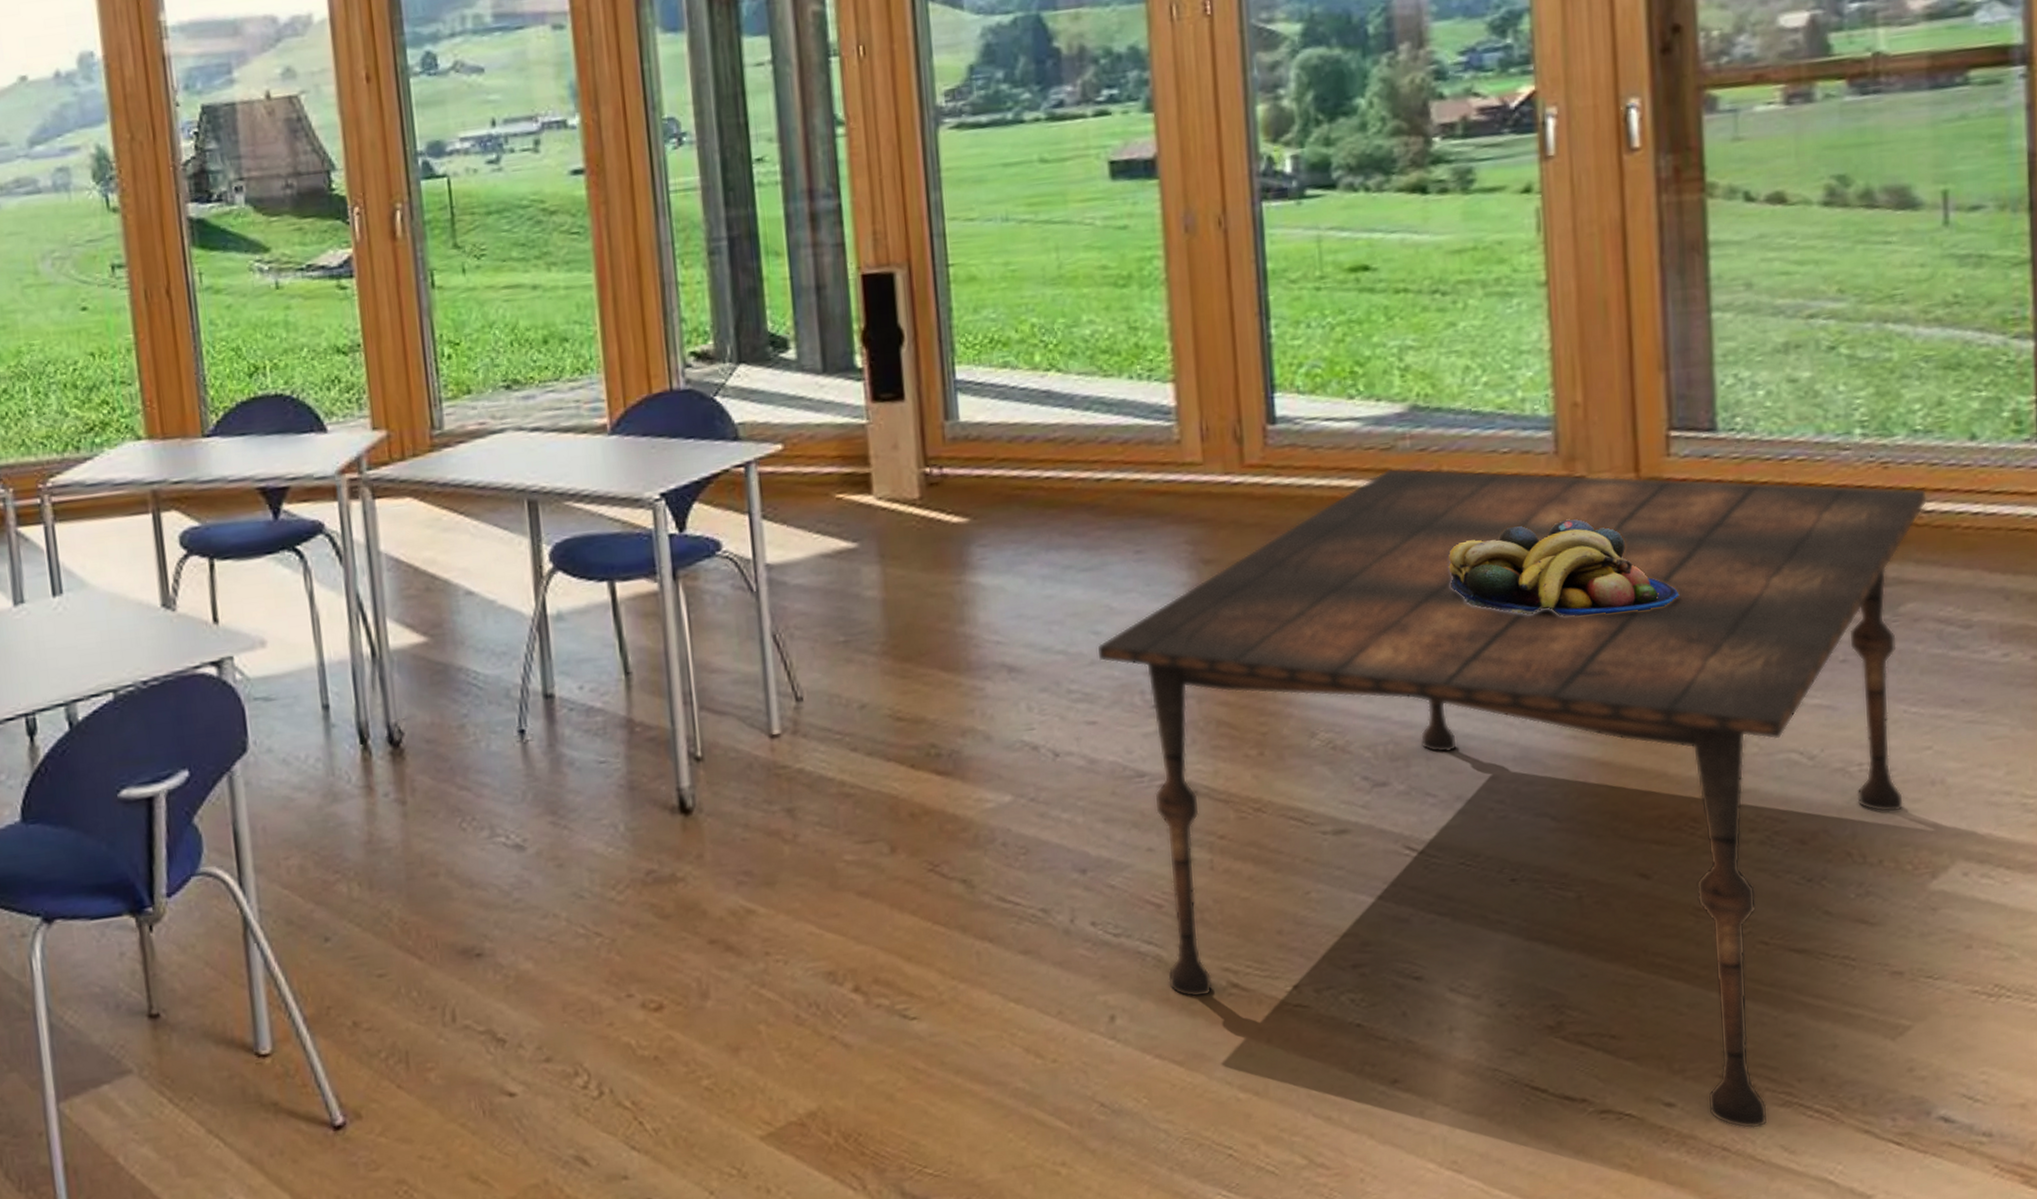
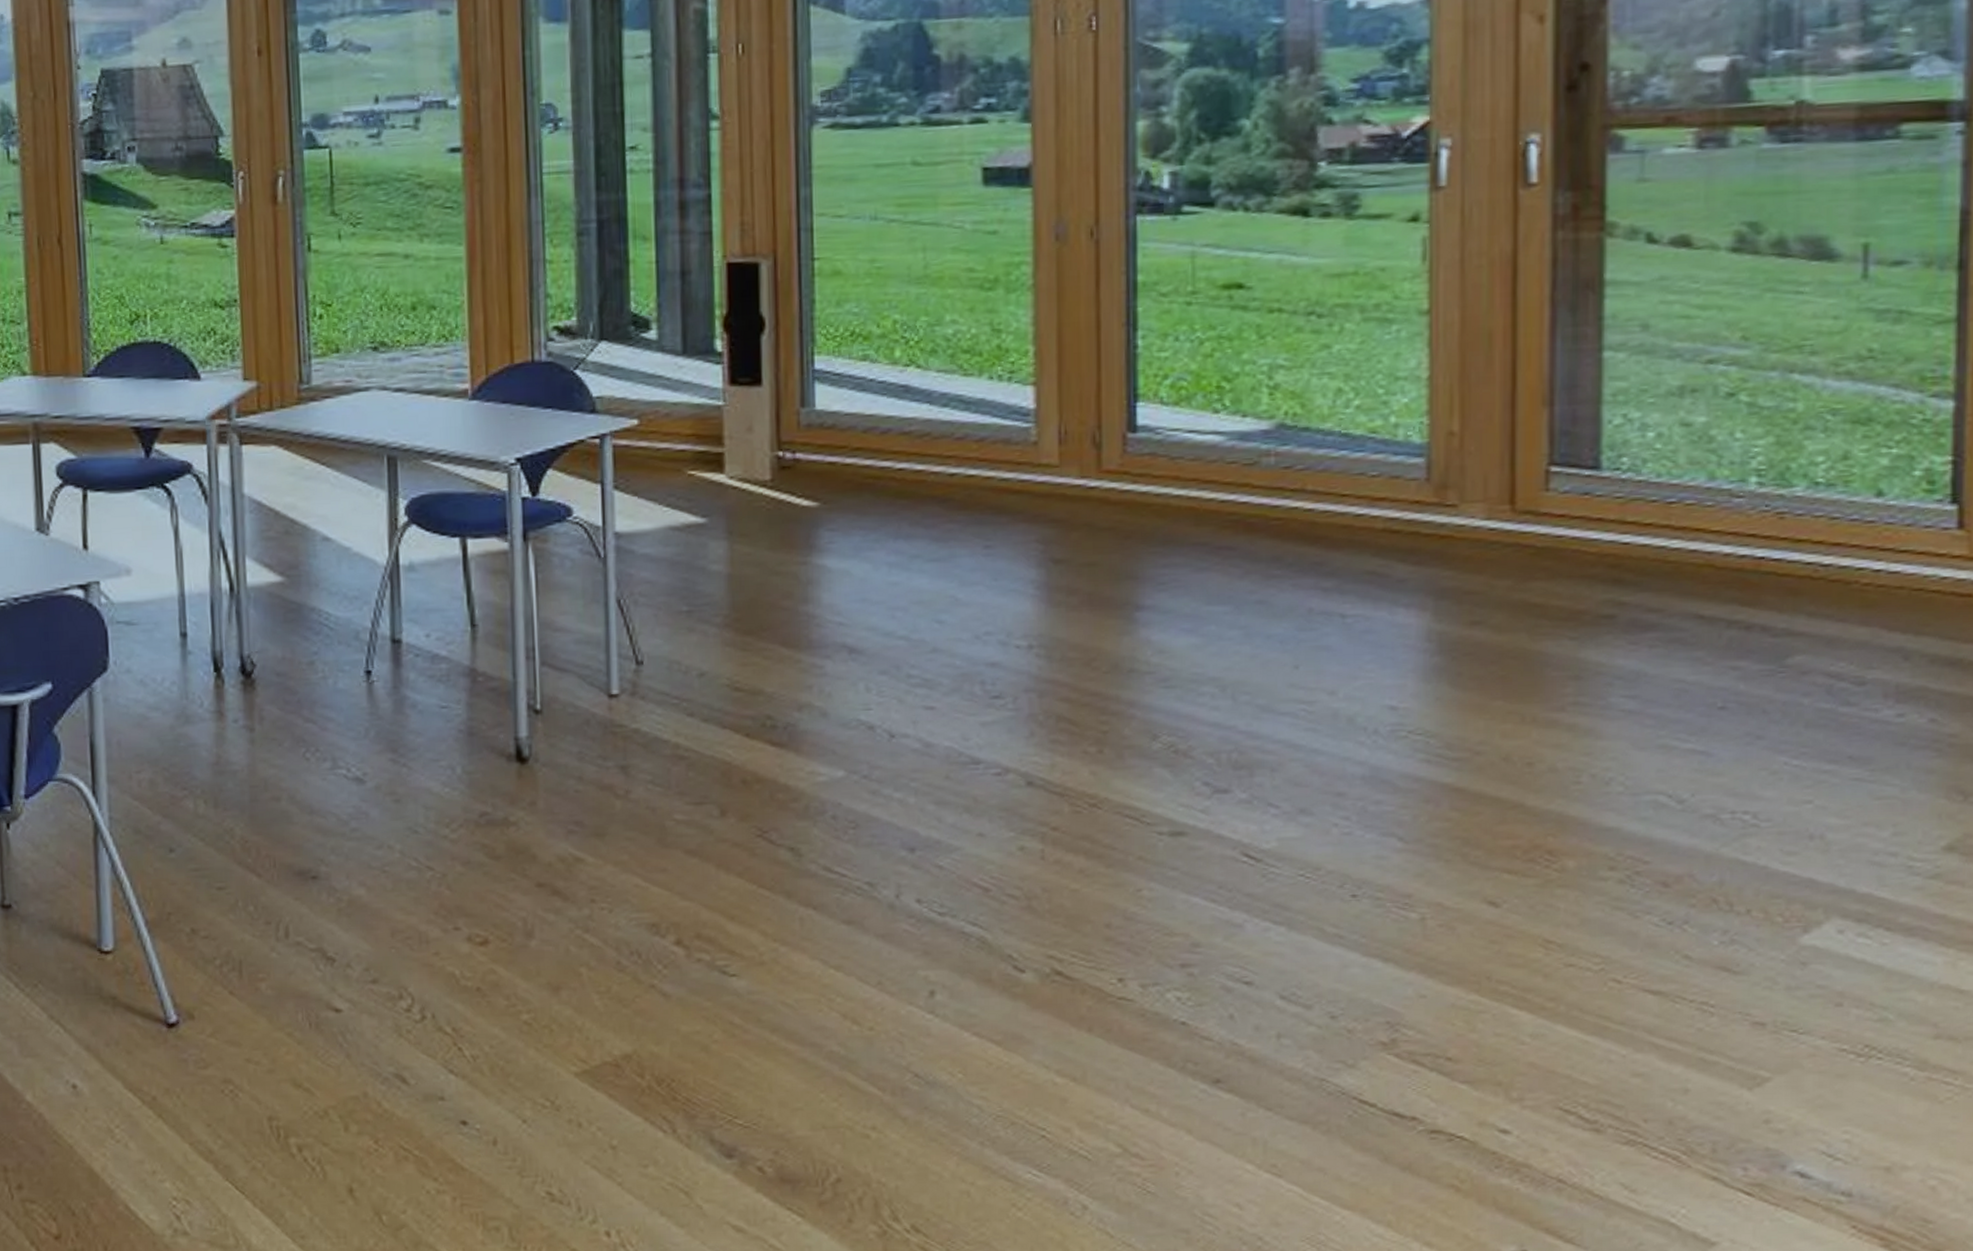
dining table: present [1096,468,1928,1129] -> none [939,483,1826,1163]
fruit bowl: present [1448,518,1680,617] -> none [1307,546,1550,642]

